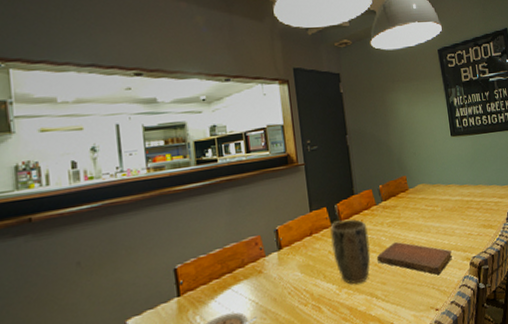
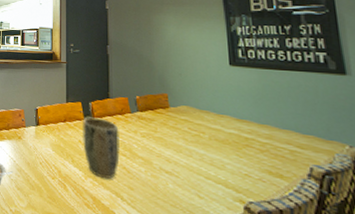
notebook: present [377,241,452,275] -> none [127,153,219,205]

